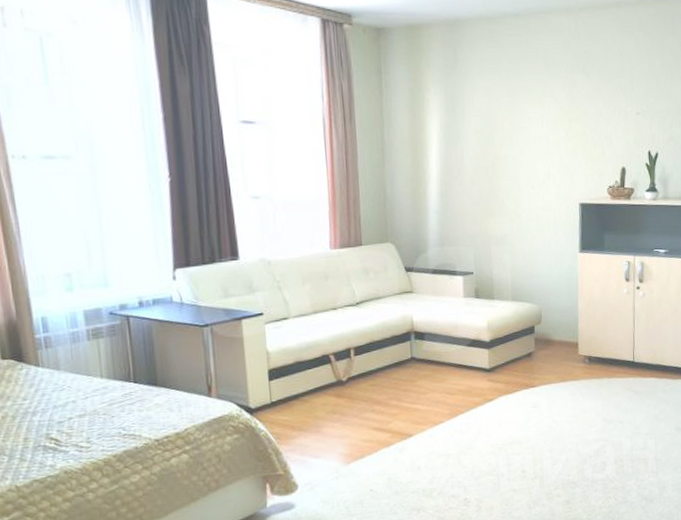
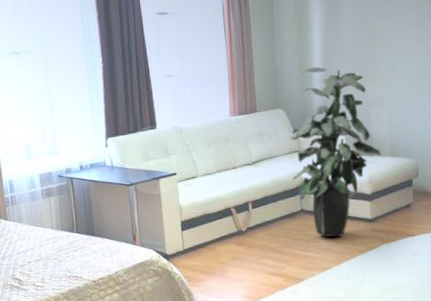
indoor plant: none [401,197,503,388] -> present [291,66,382,237]

